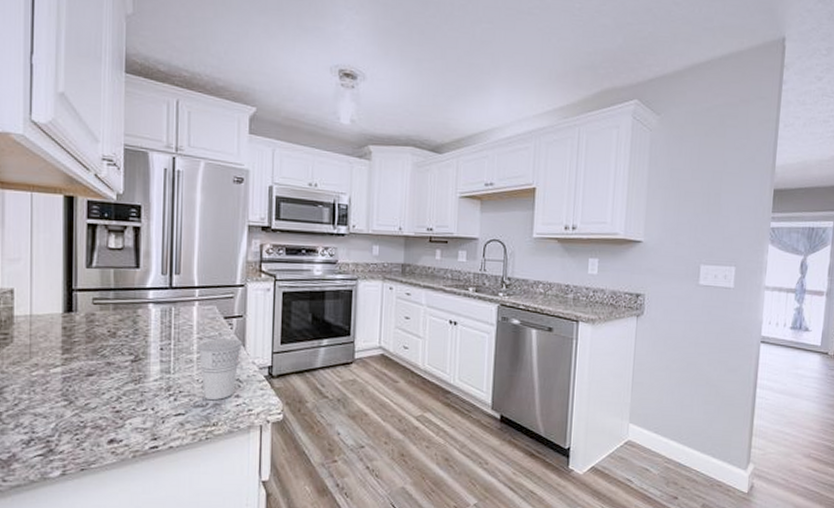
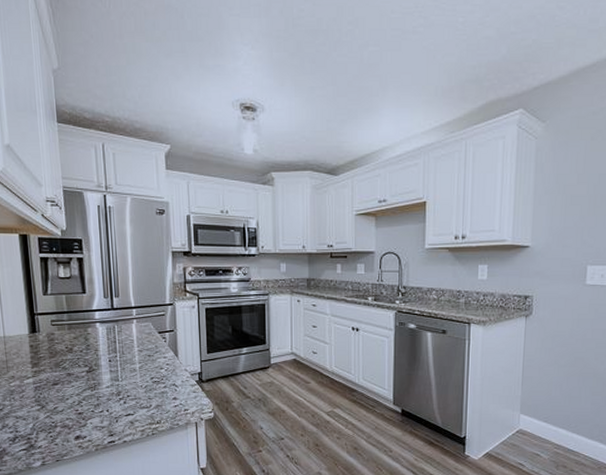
cup: present [196,338,243,400] -> none [138,350,176,402]

